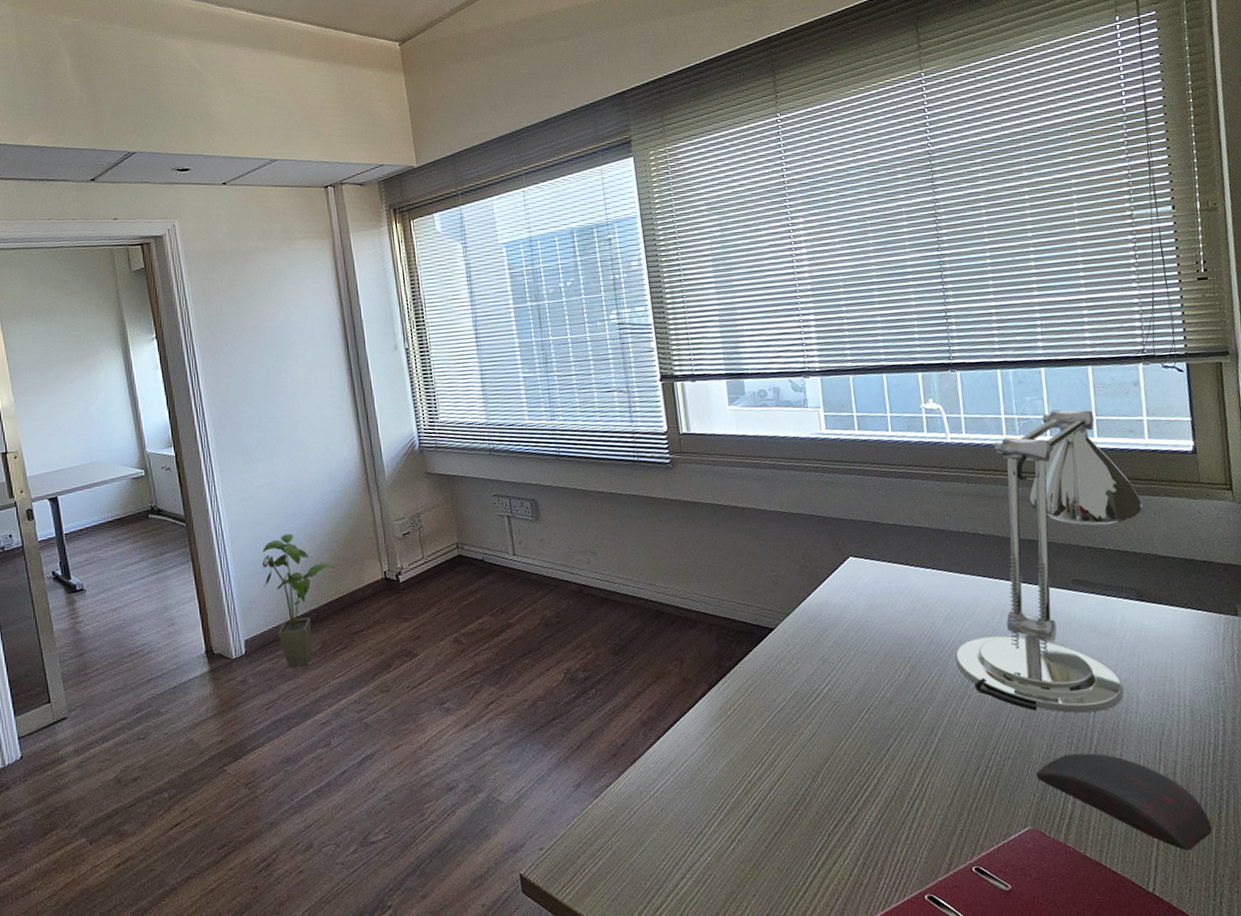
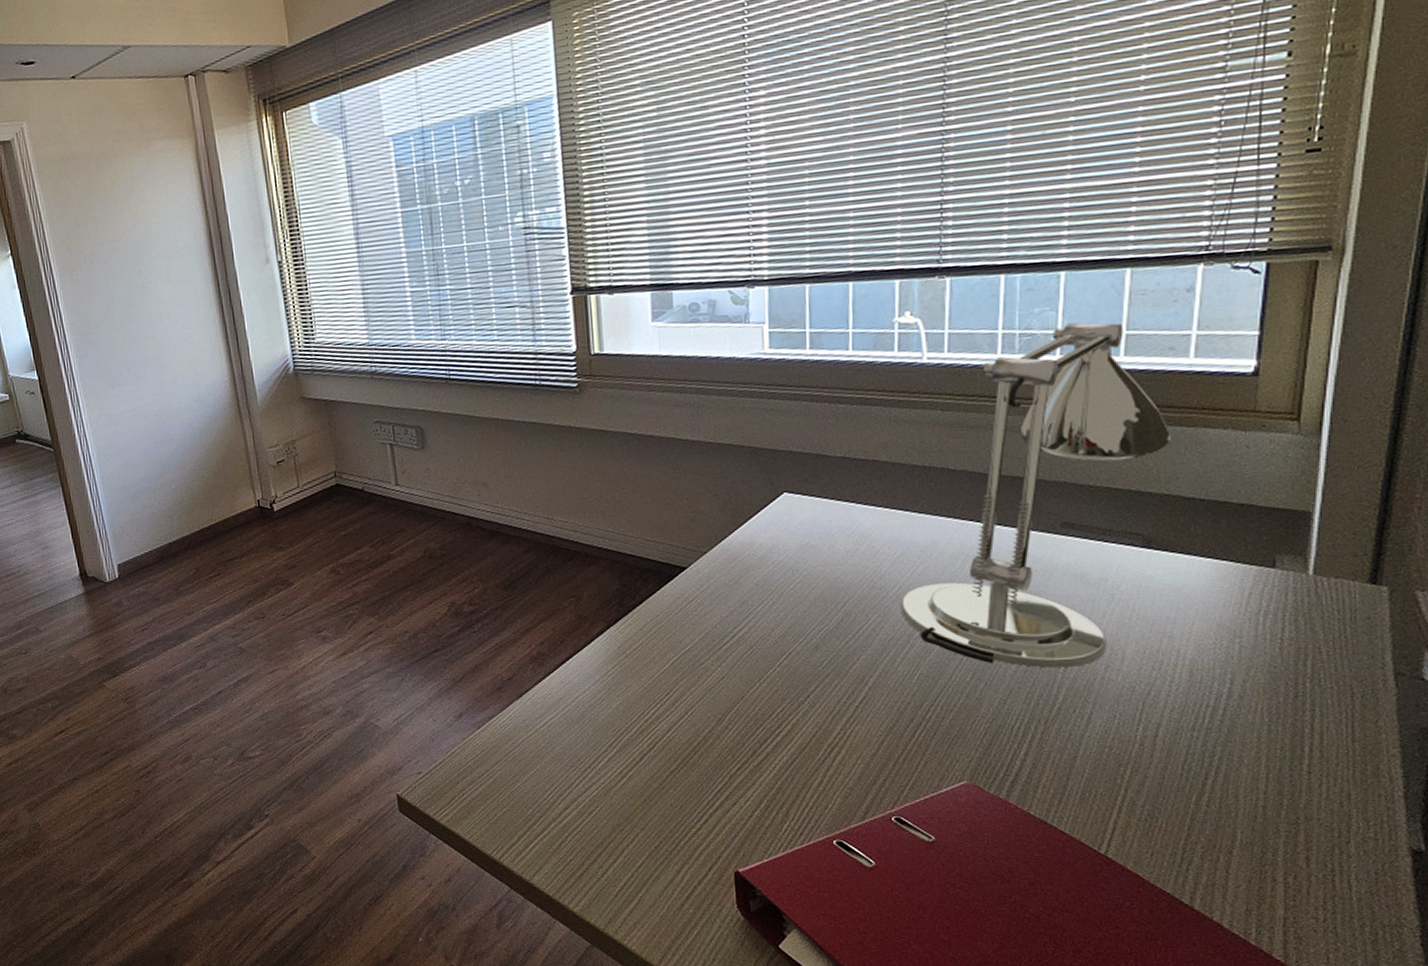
house plant: present [261,533,335,668] -> none [131,460,206,592]
computer mouse: present [1036,753,1213,851] -> none [982,709,1192,815]

